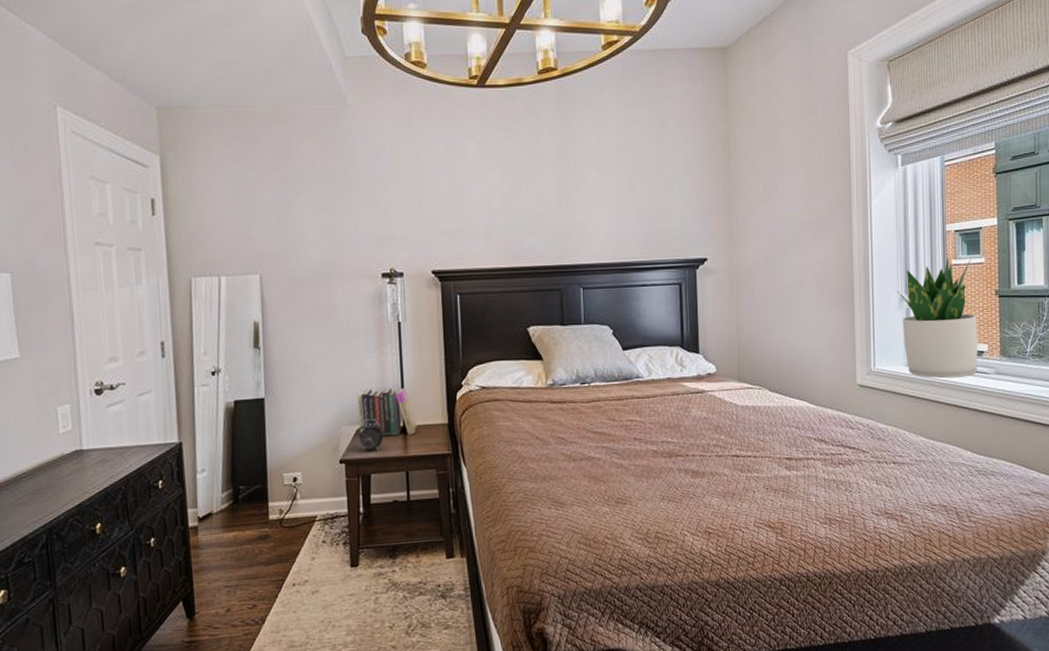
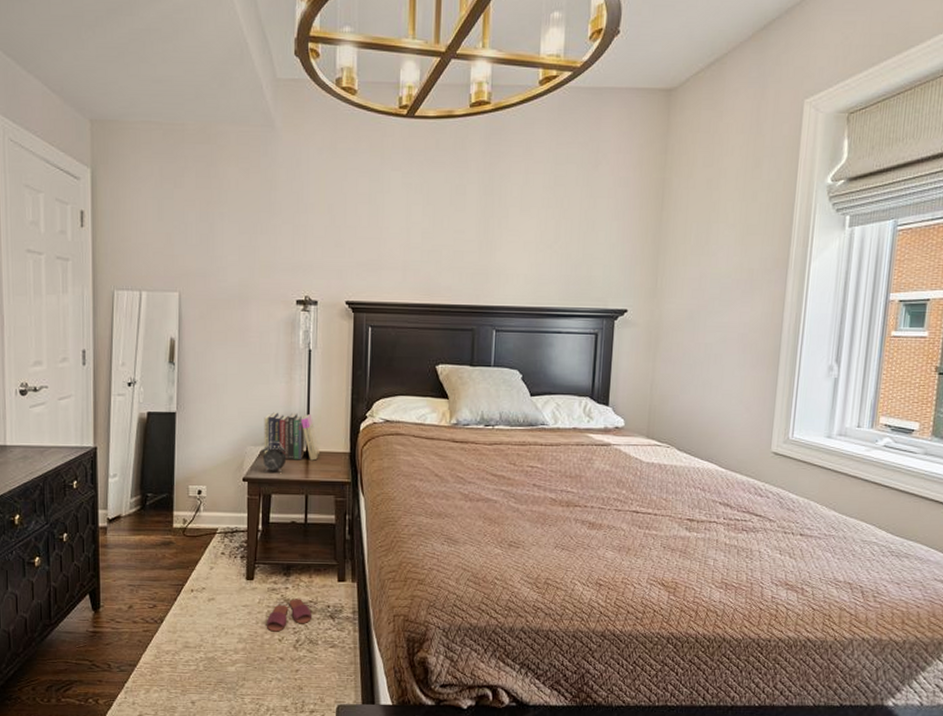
slippers: none [375,581,422,620] -> present [266,598,311,632]
planter: present [896,257,979,379] -> none [826,328,915,455]

